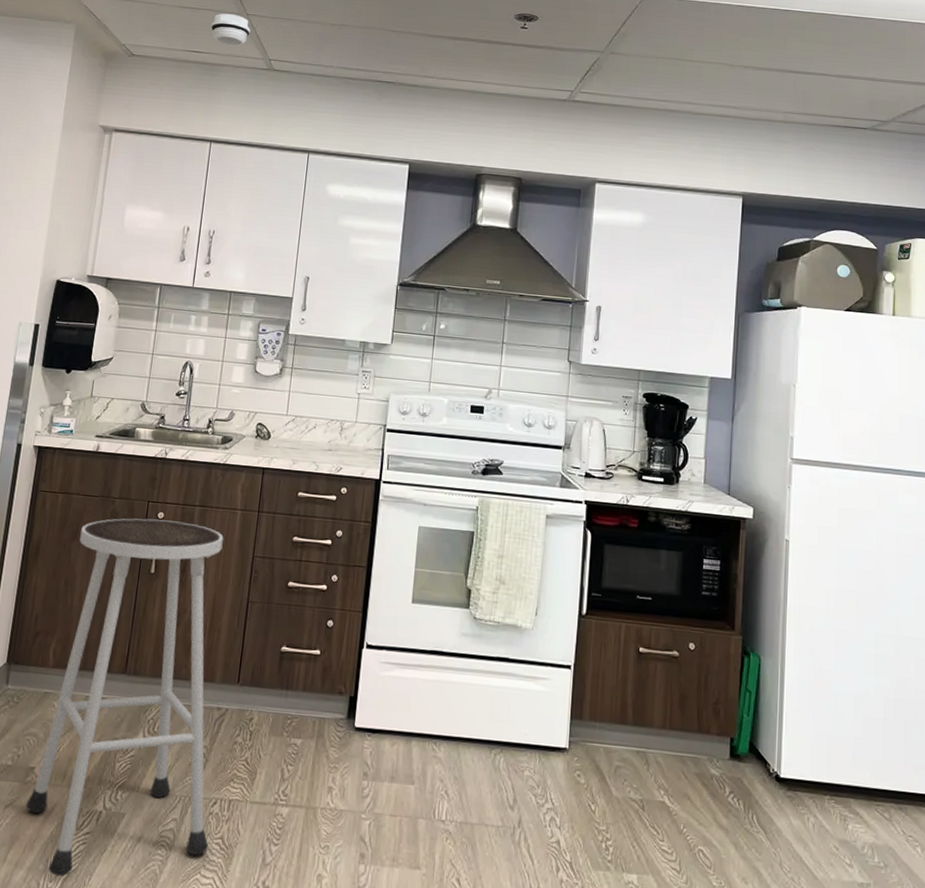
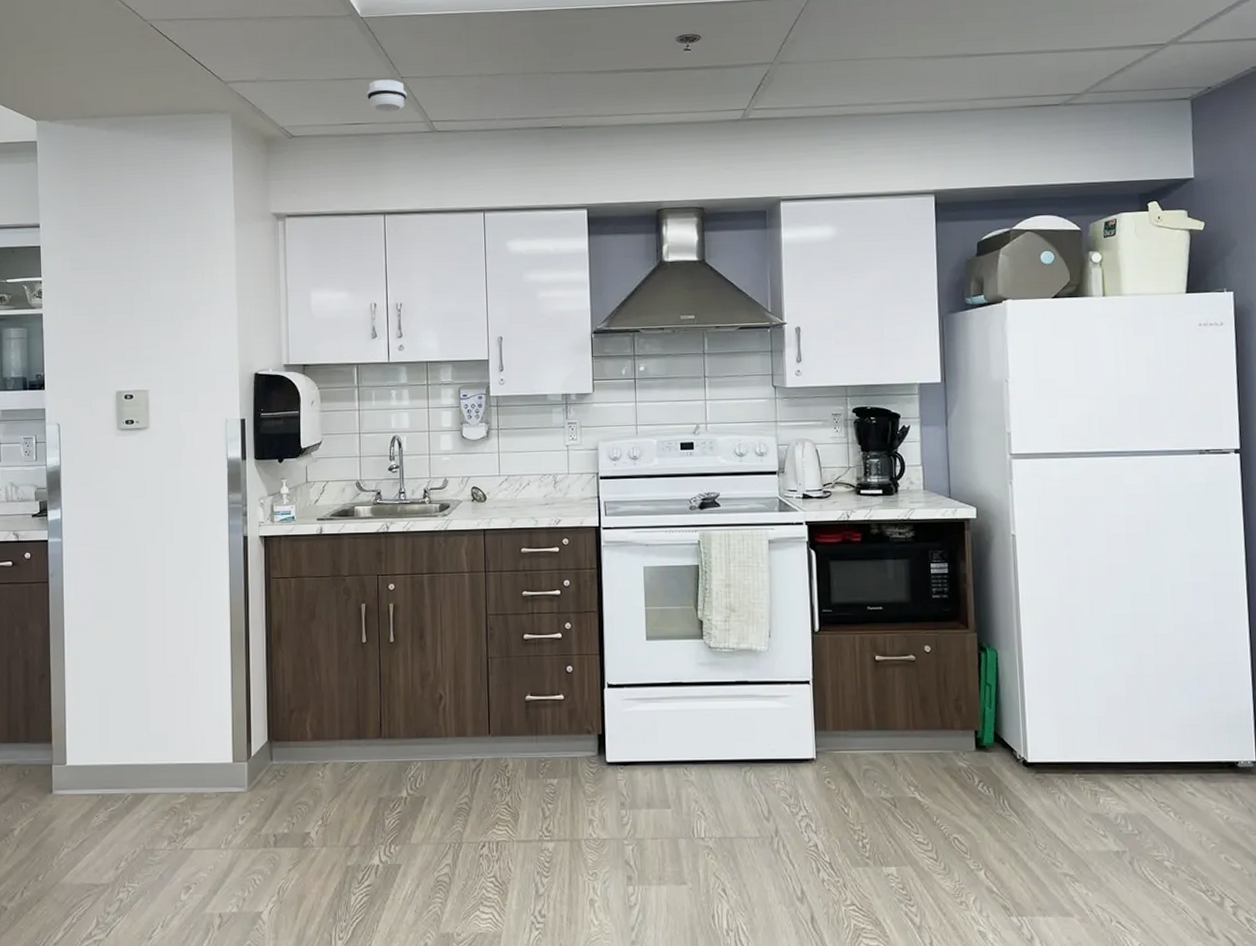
stool: present [26,518,224,877] -> none [307,590,483,927]

